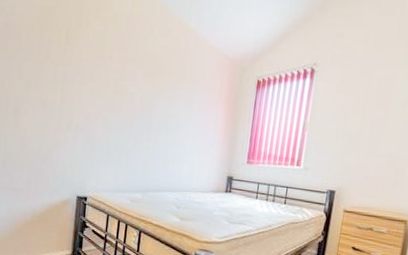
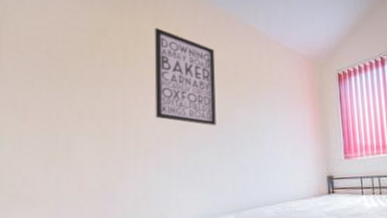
wall art: none [87,11,146,113] -> present [154,27,216,126]

